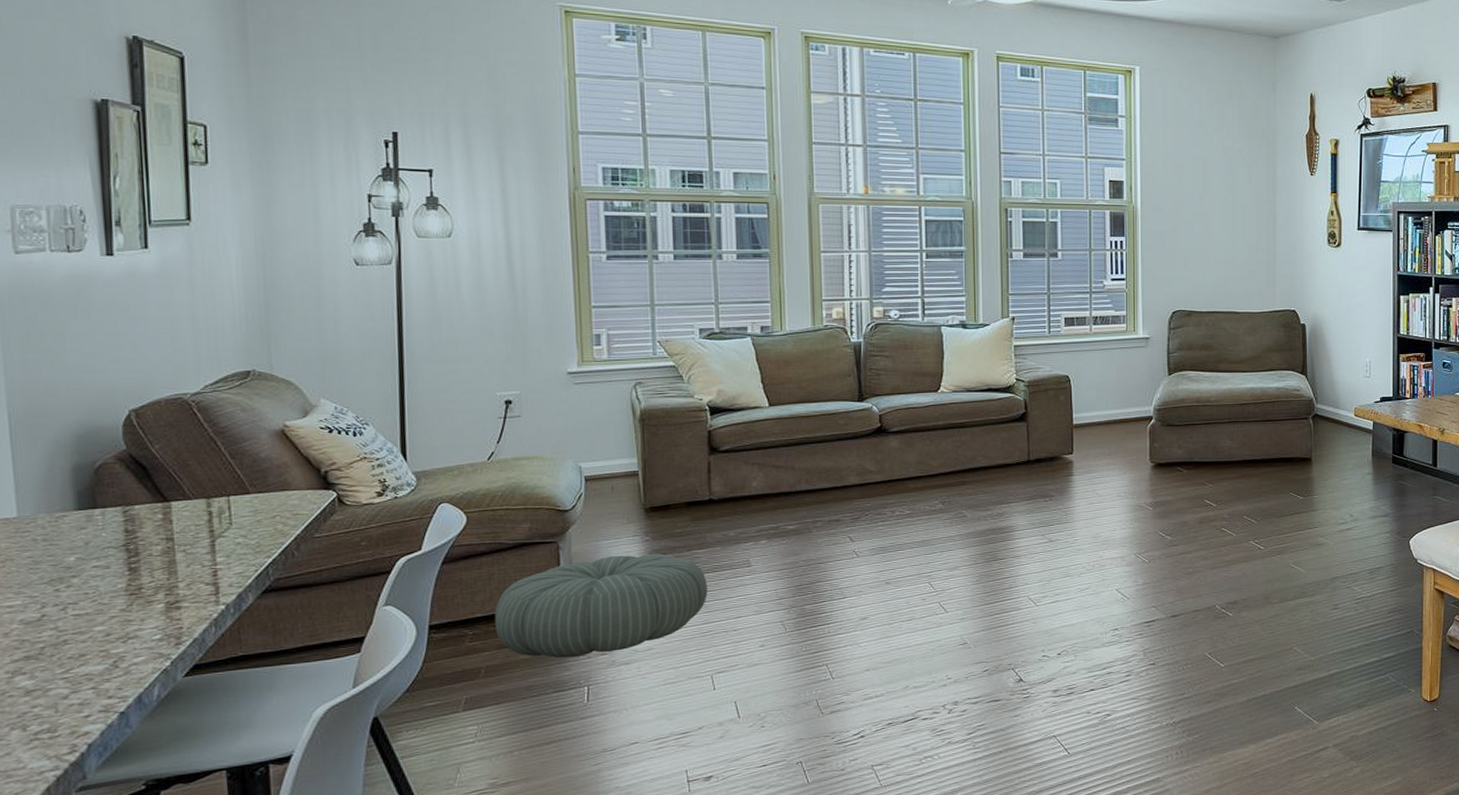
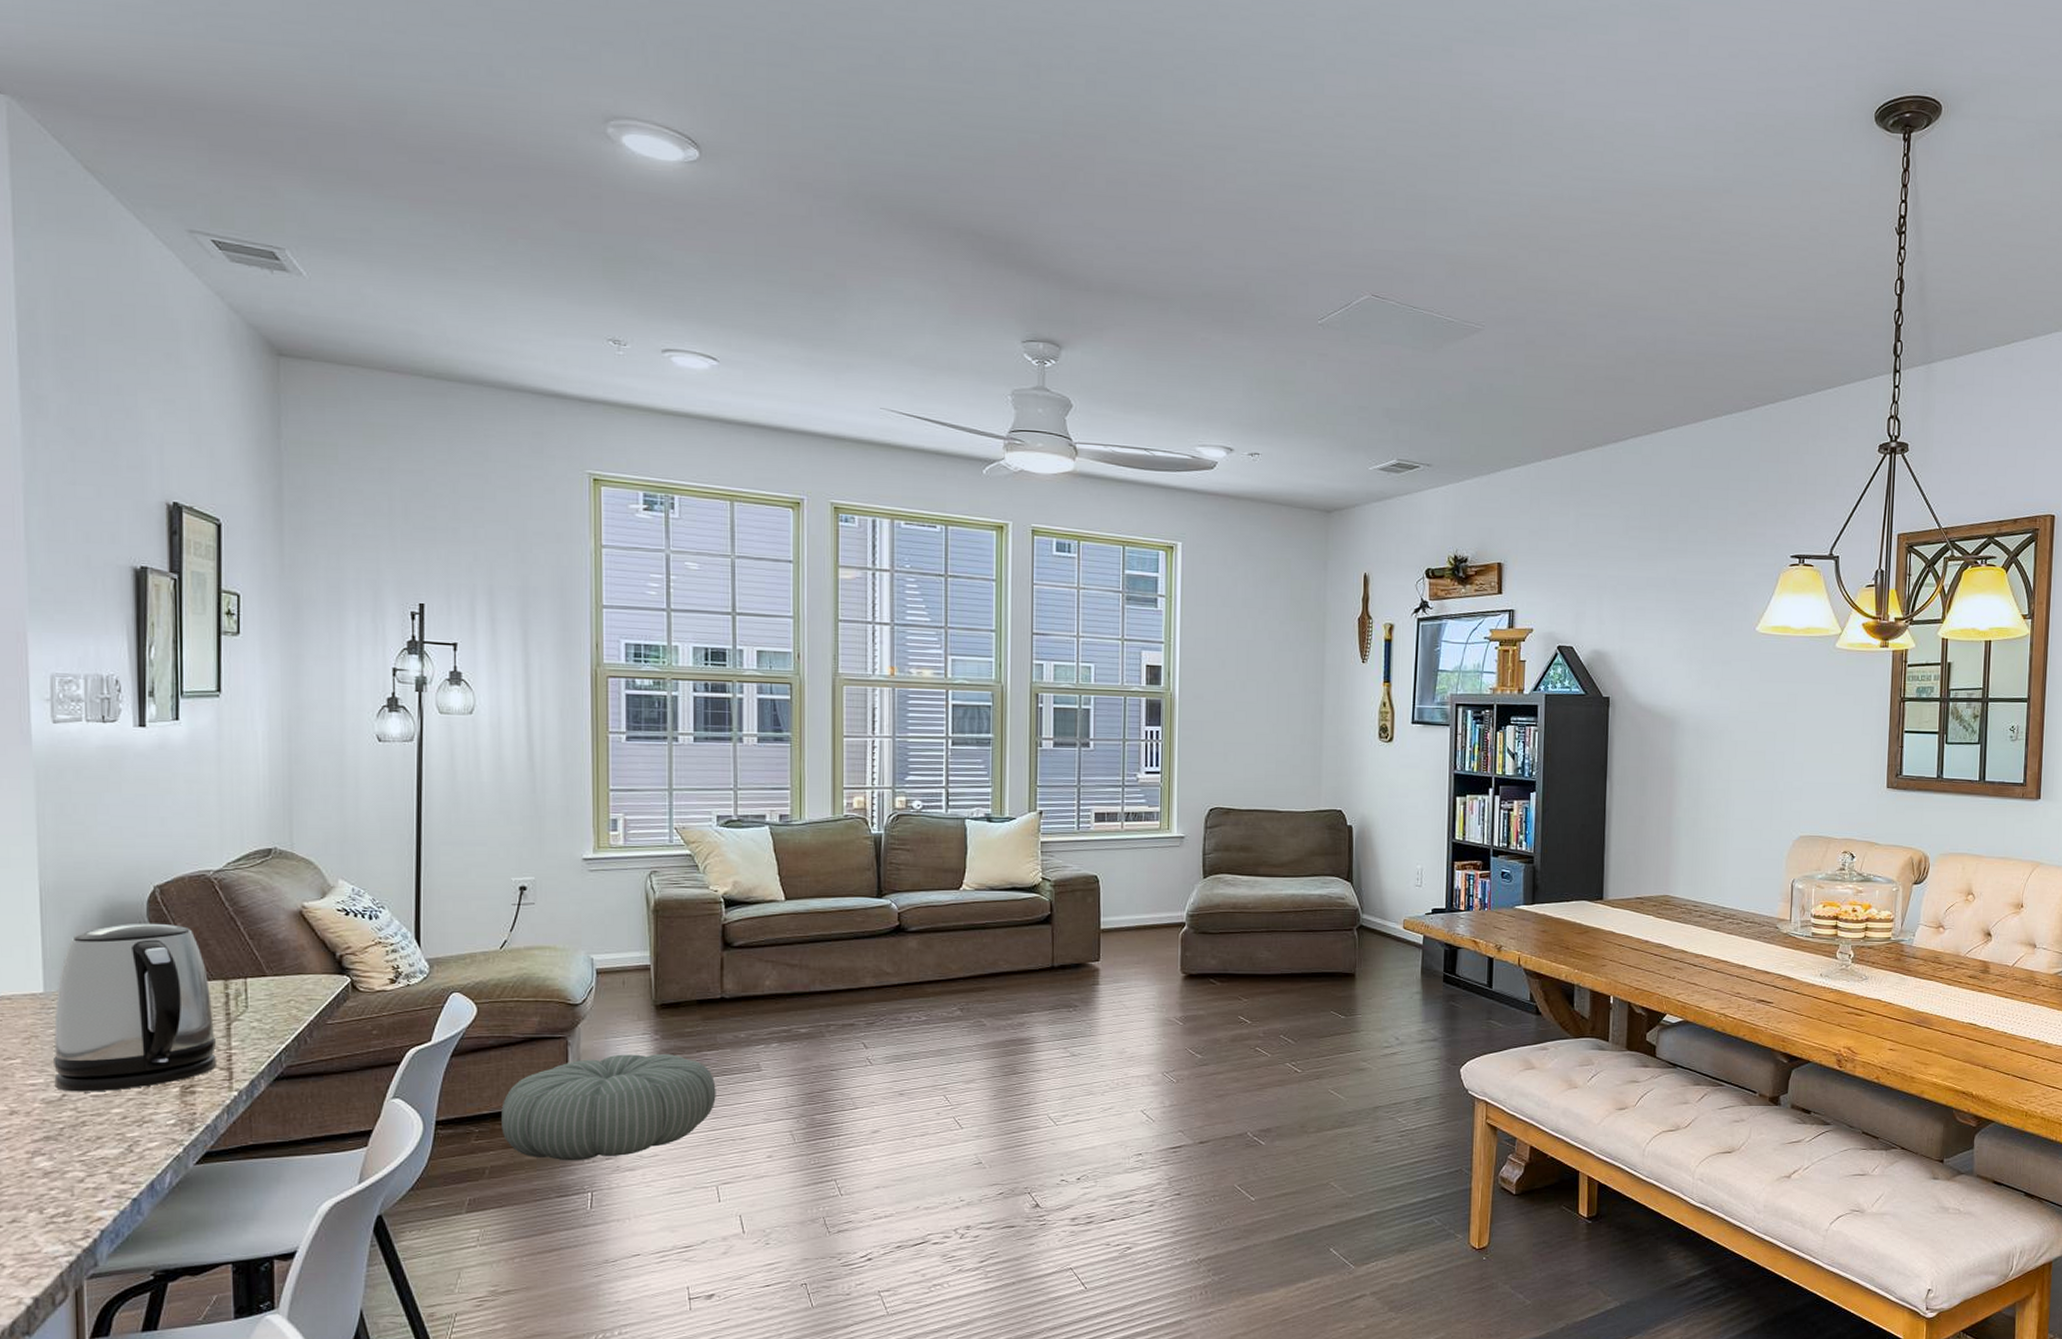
kettle: none [30,446,203,613] -> present [54,923,218,1093]

